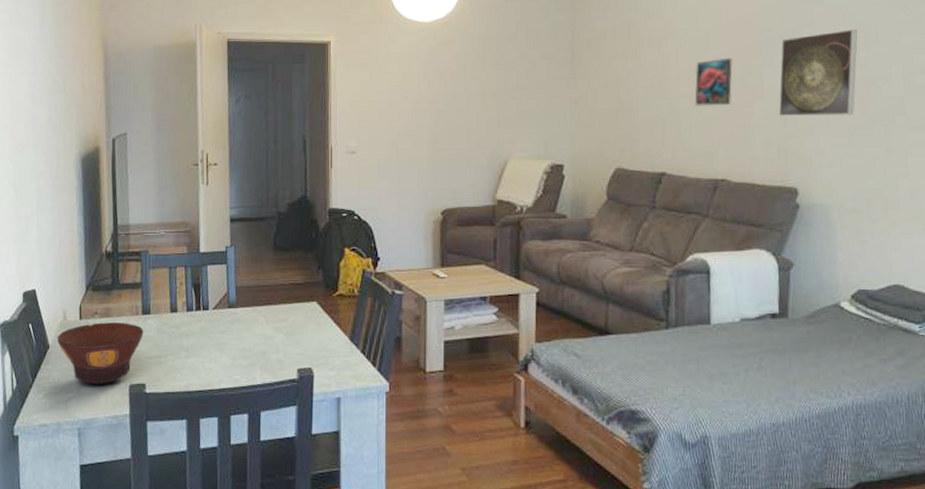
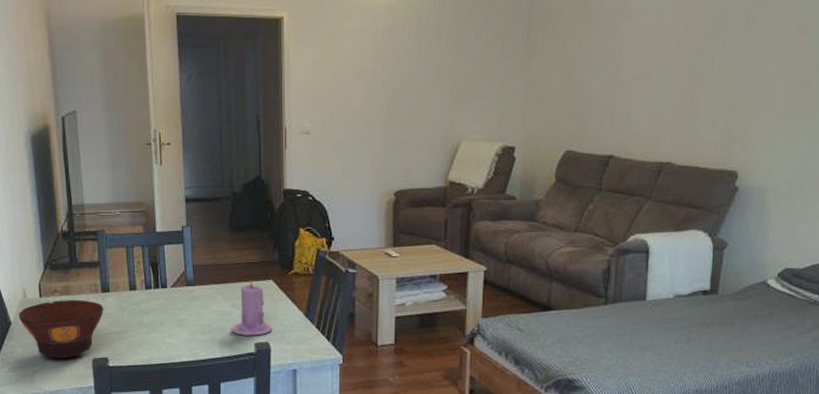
candle: none [273,300,316,361] -> present [231,279,272,336]
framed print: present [694,57,732,106] -> none [646,40,686,89]
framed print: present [779,29,858,116] -> none [727,12,810,100]

